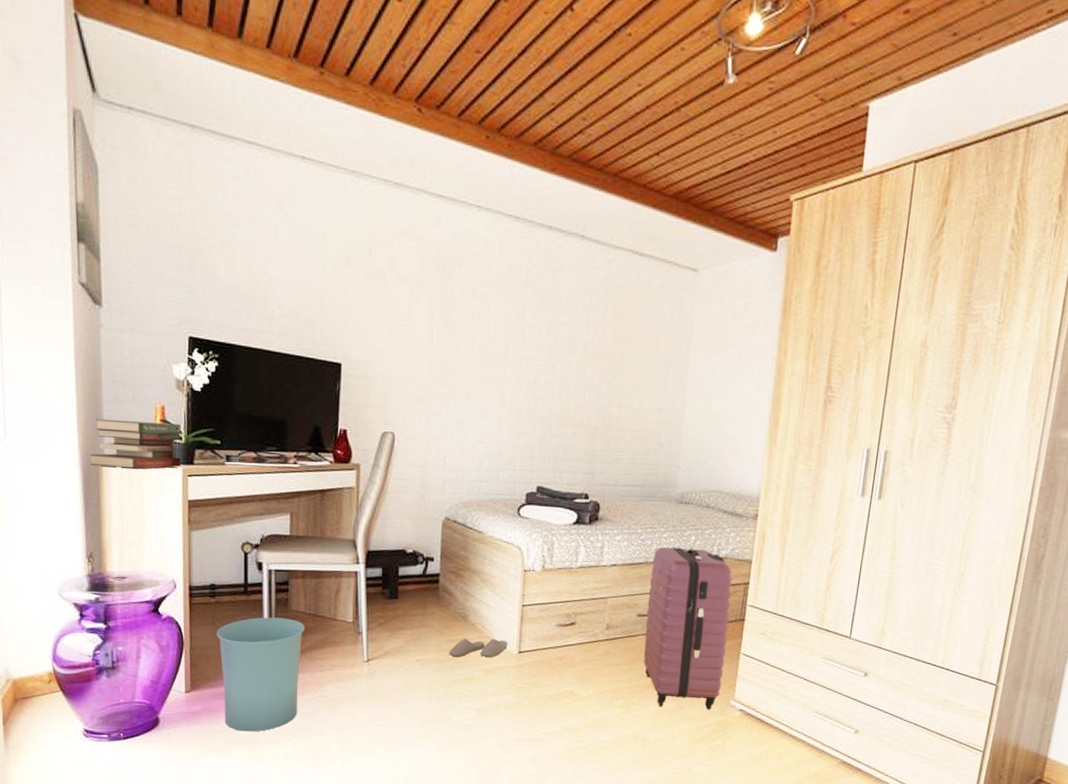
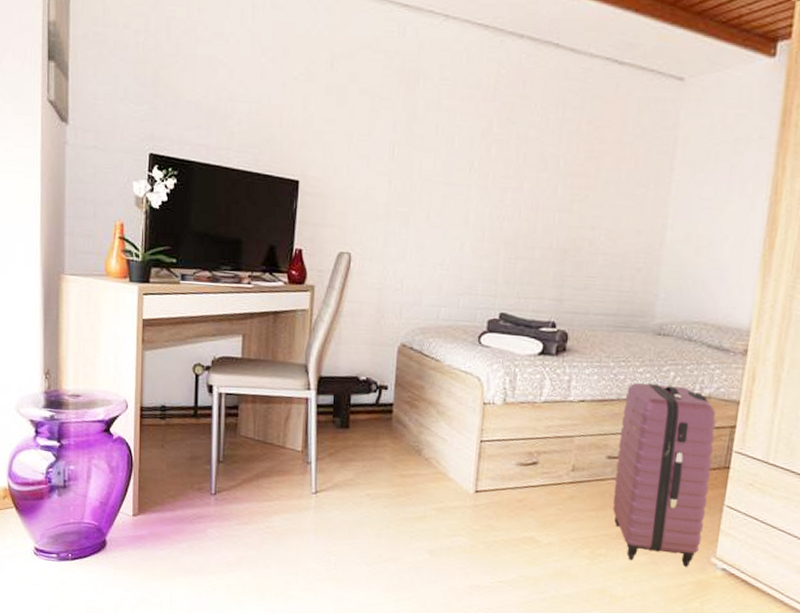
books: present [90,418,181,469] -> none [51,235,138,287]
waste bin: present [216,617,305,732] -> none [165,441,254,561]
slippers: present [449,639,508,658] -> none [401,474,464,496]

